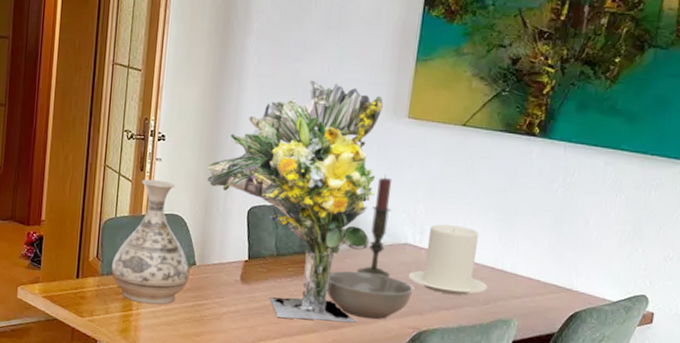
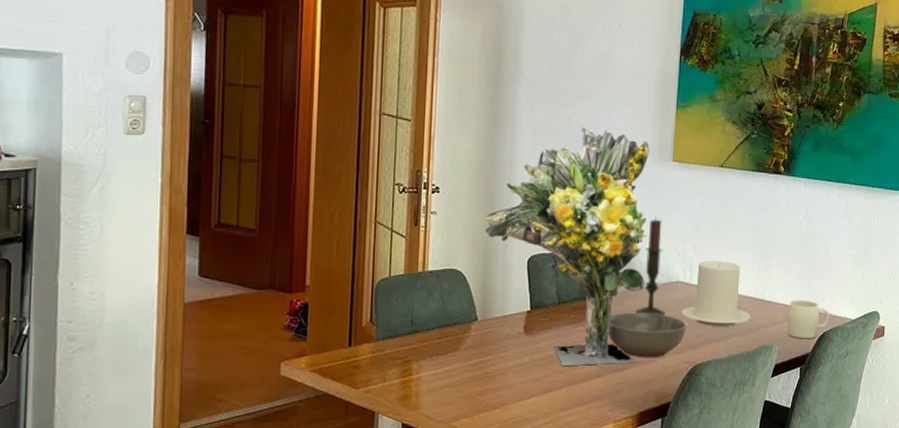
vase: present [111,179,190,305] -> none [388,234,471,367]
mug: none [530,274,584,318] -> present [787,300,829,339]

